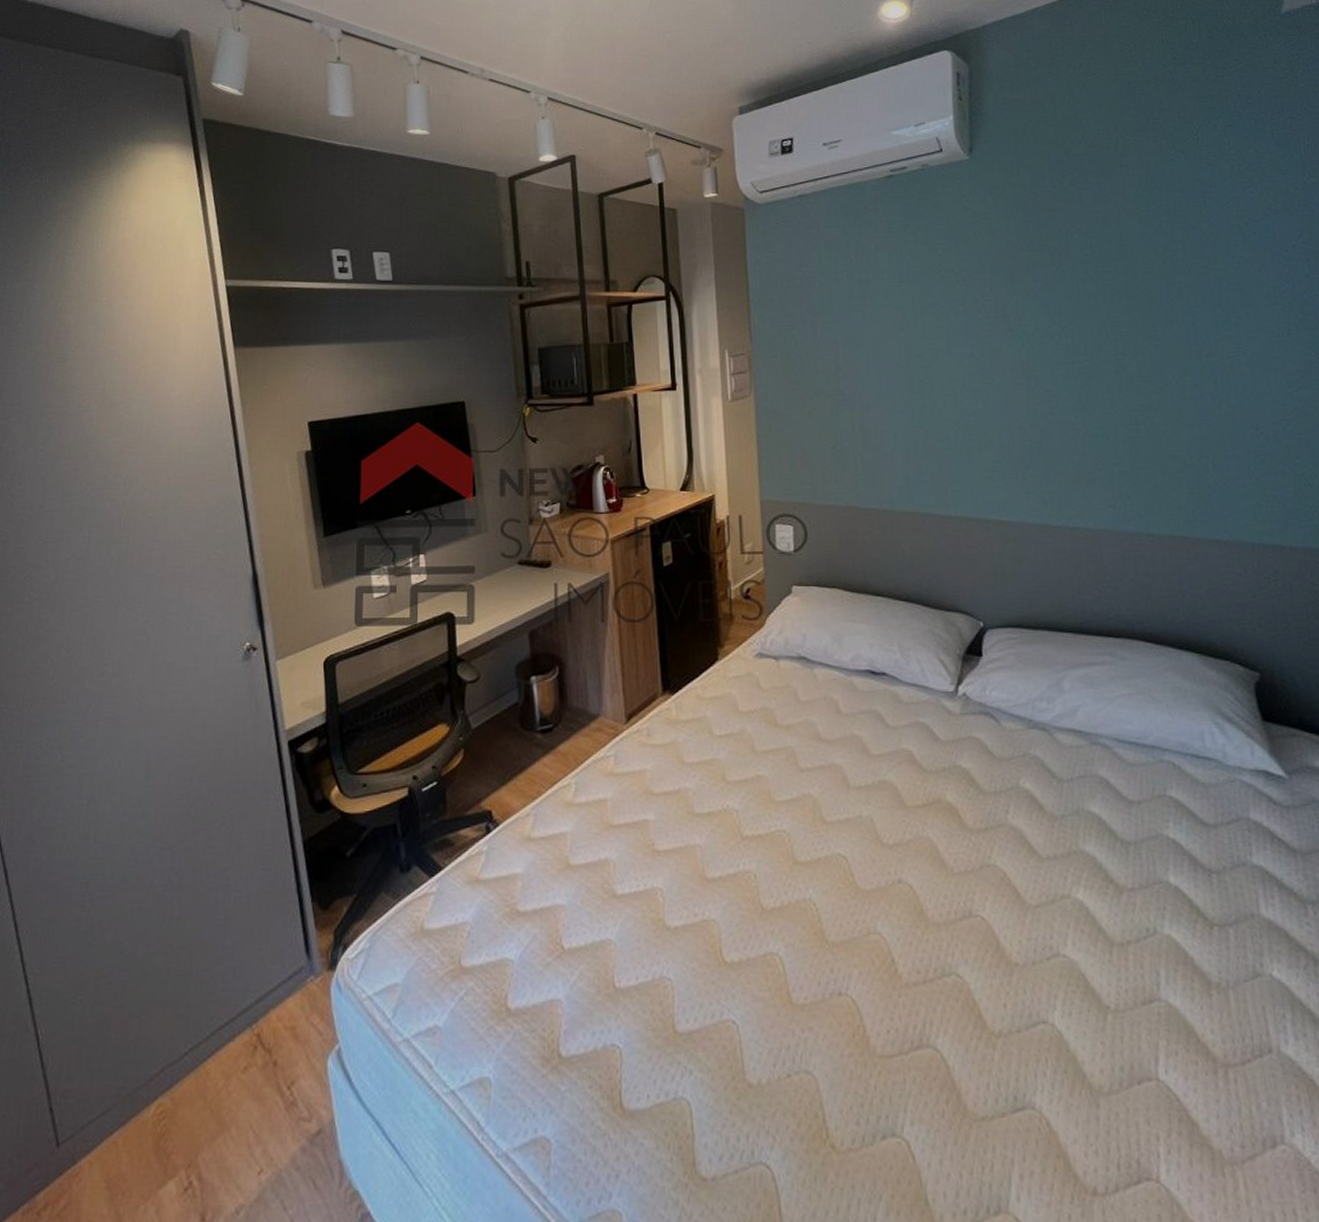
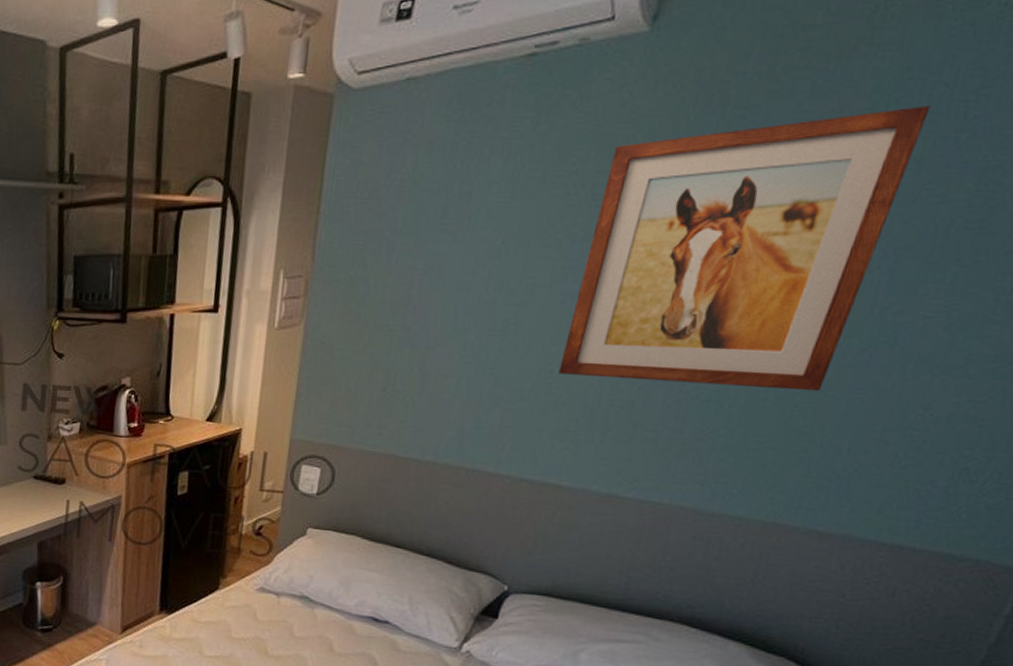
wall art: none [968,206,1177,423] -> present [558,106,931,392]

